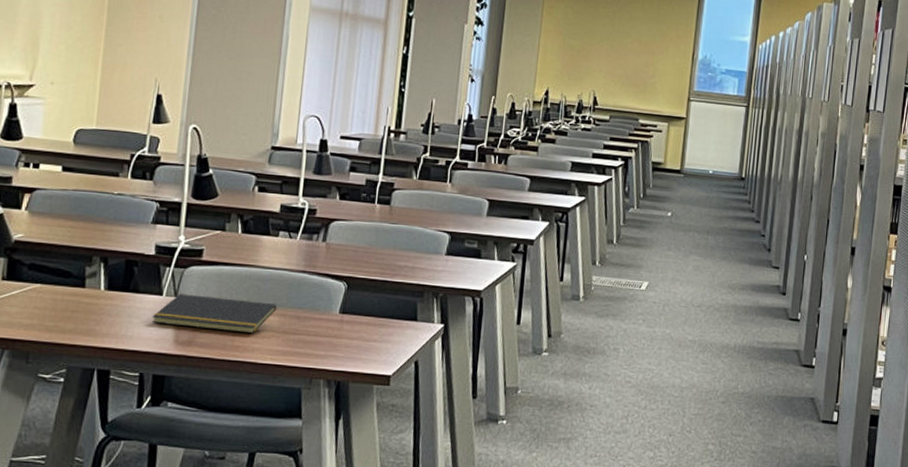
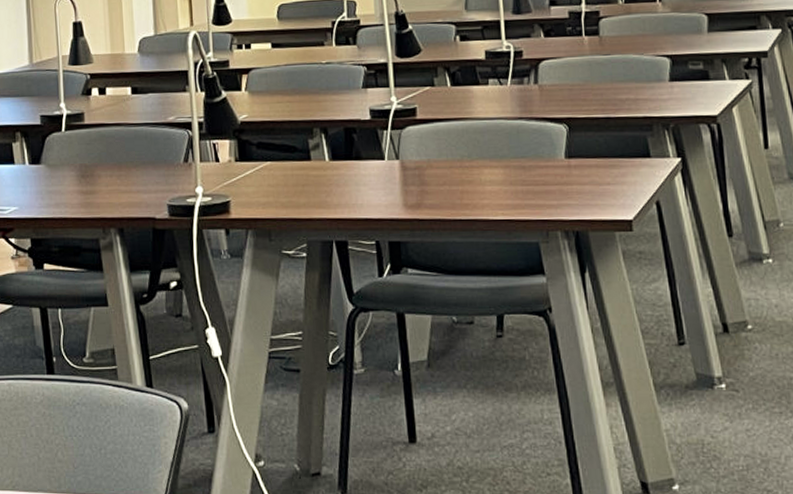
notepad: present [151,293,277,334] -> none [378,155,500,190]

